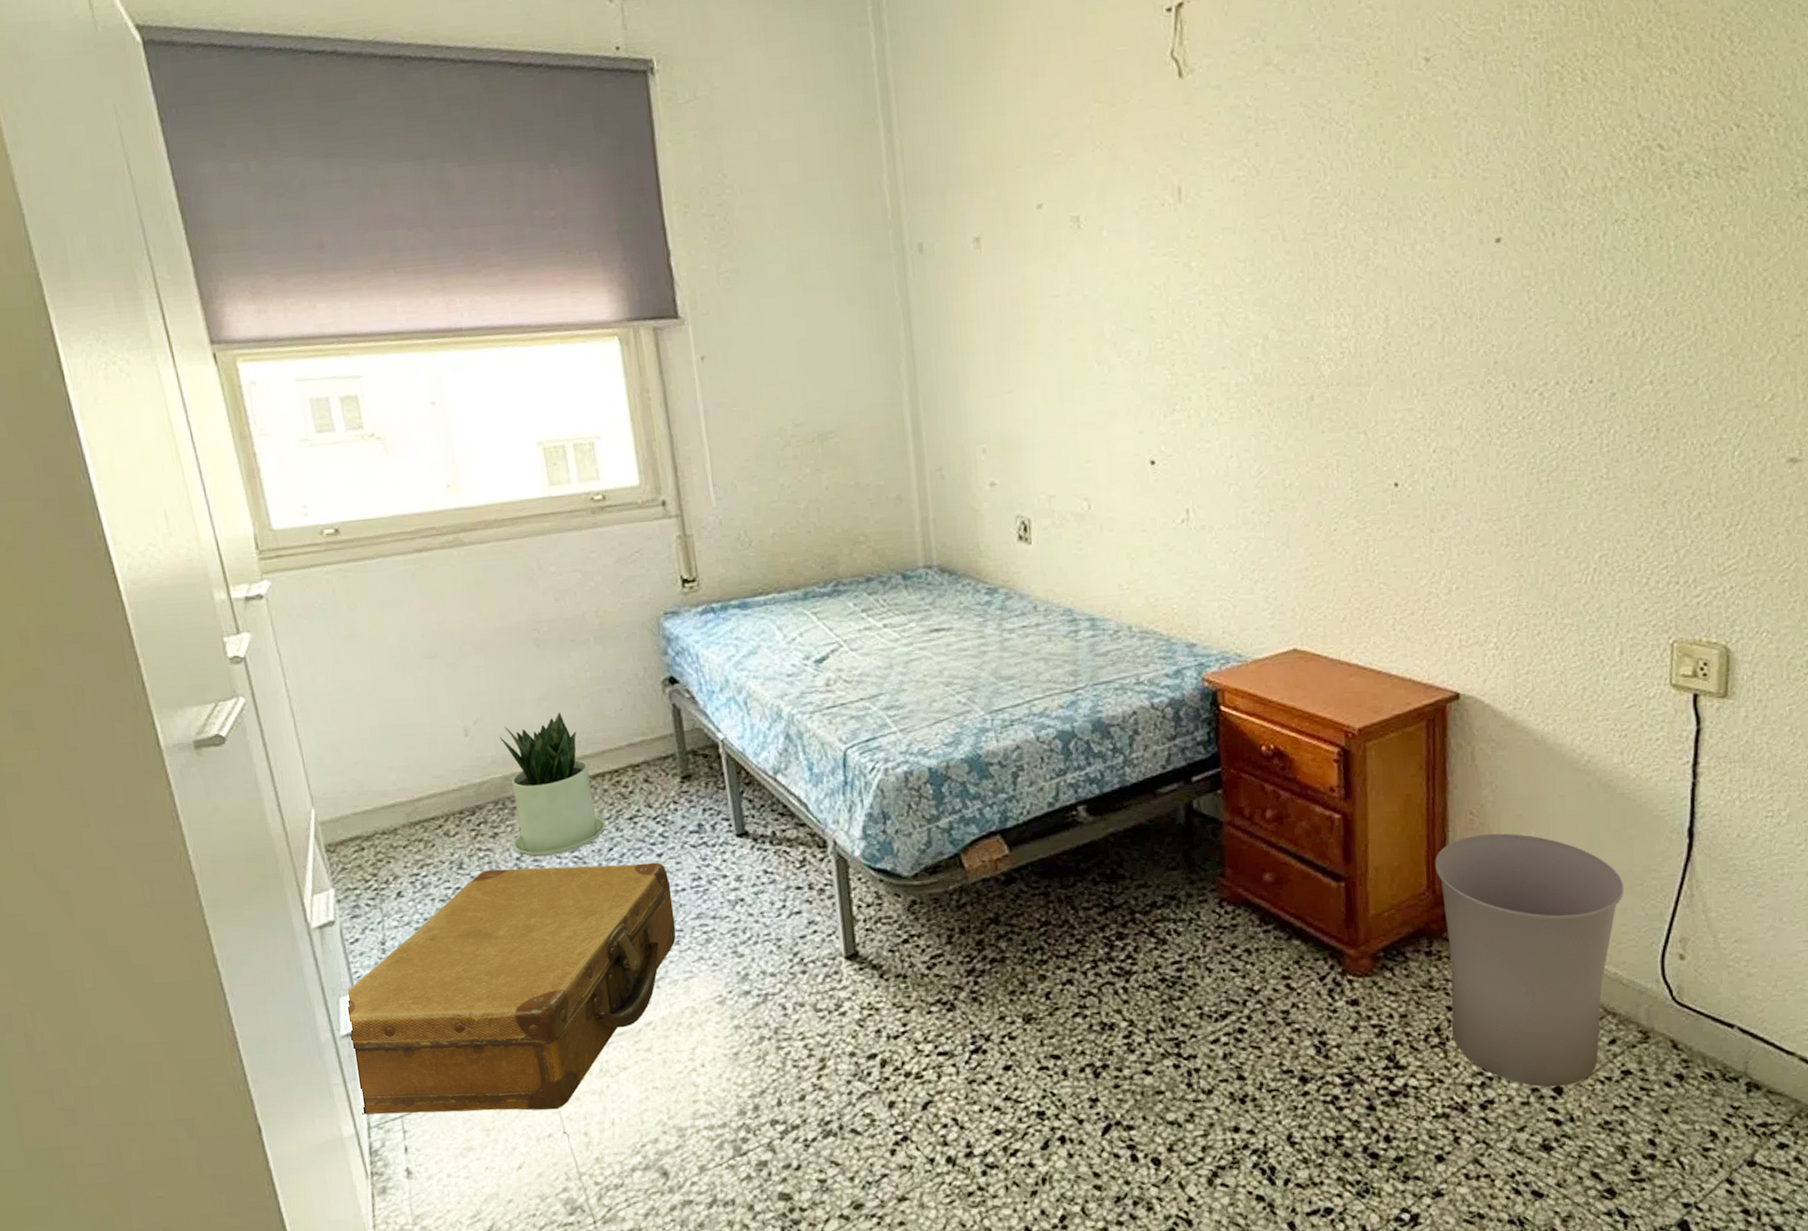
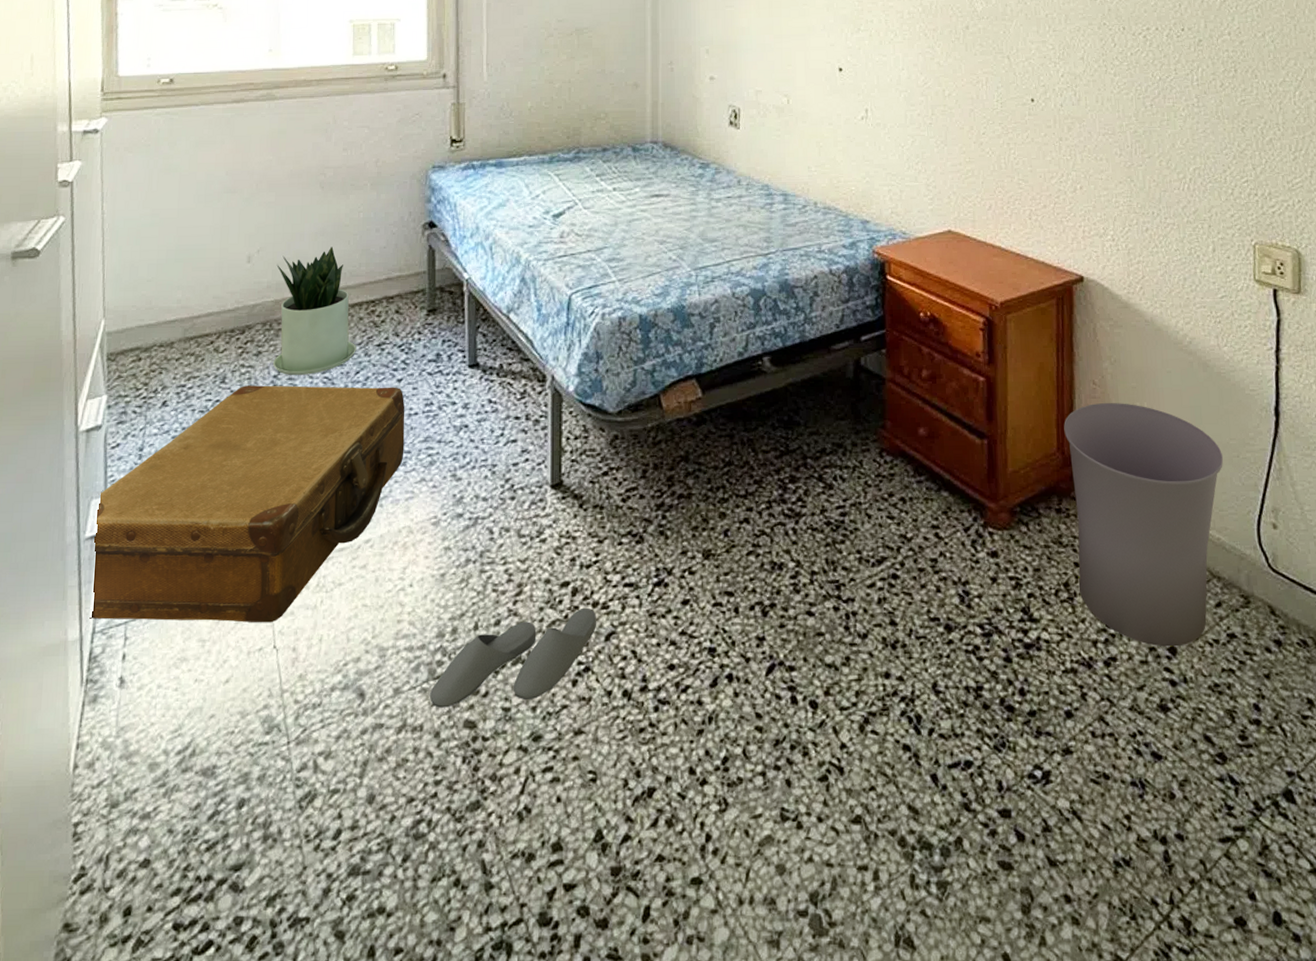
slippers: none [737,1078,911,1183] -> present [429,607,596,708]

